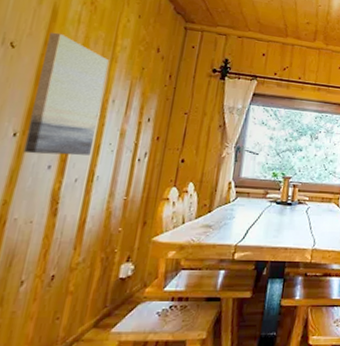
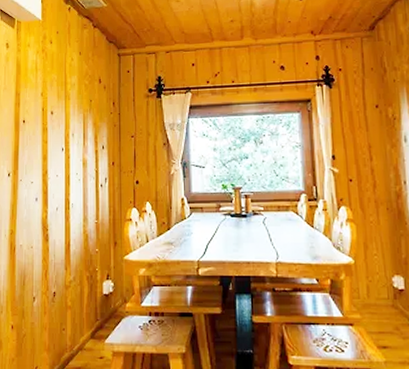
wall art: present [23,32,109,156] -> none [17,82,63,190]

